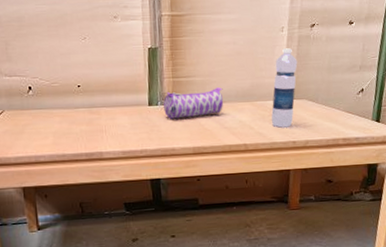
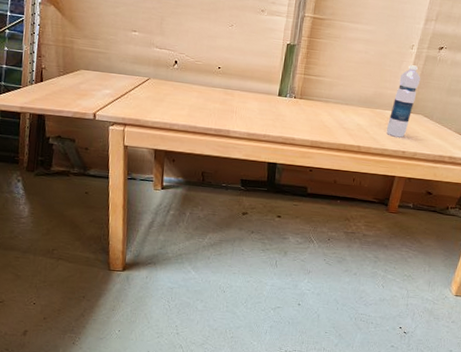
pencil case: present [163,87,224,119] -> none [291,86,348,114]

